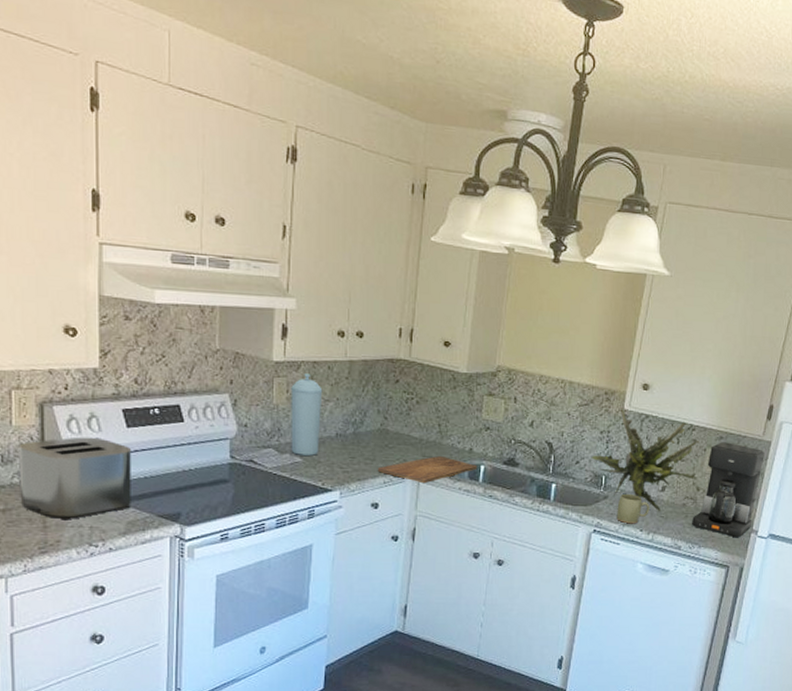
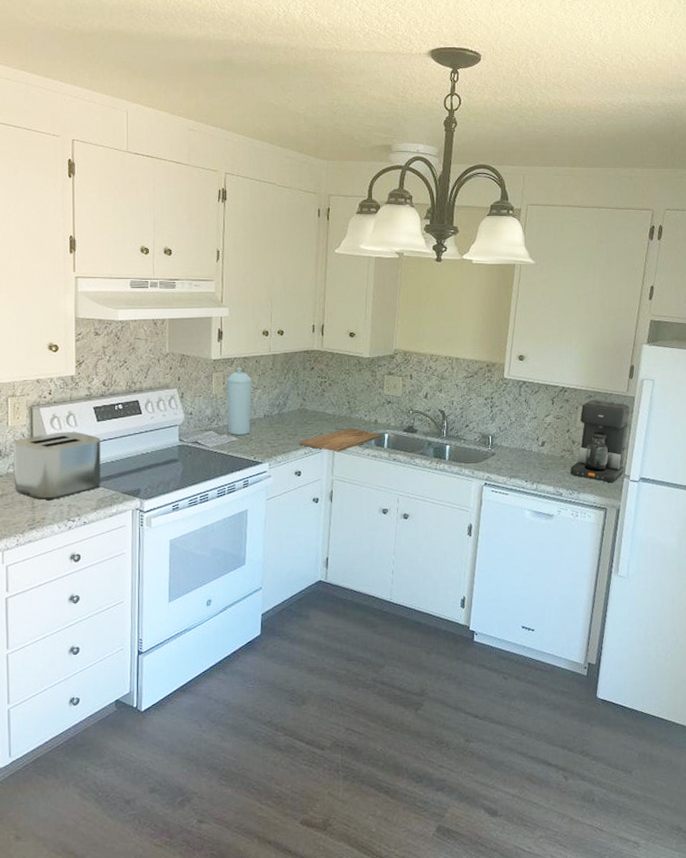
plant: present [591,406,700,511] -> none [478,376,572,463]
mug: present [616,493,650,524] -> none [504,450,532,476]

